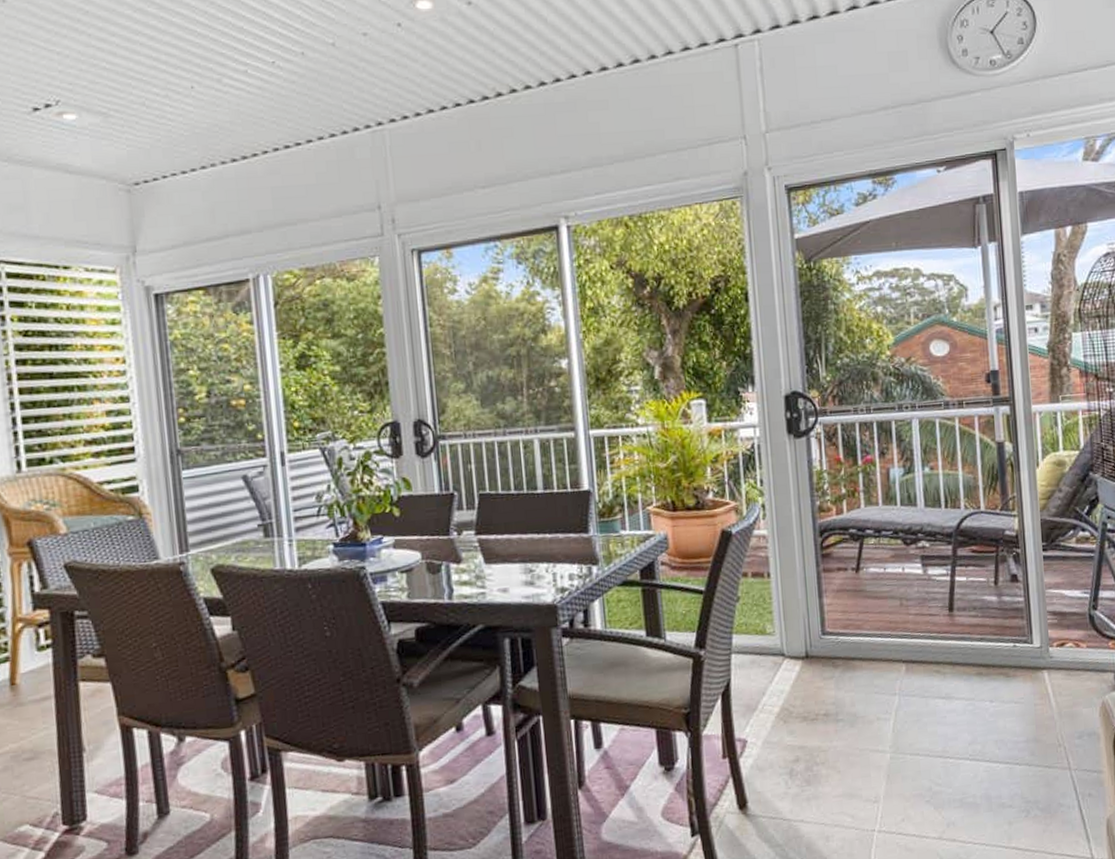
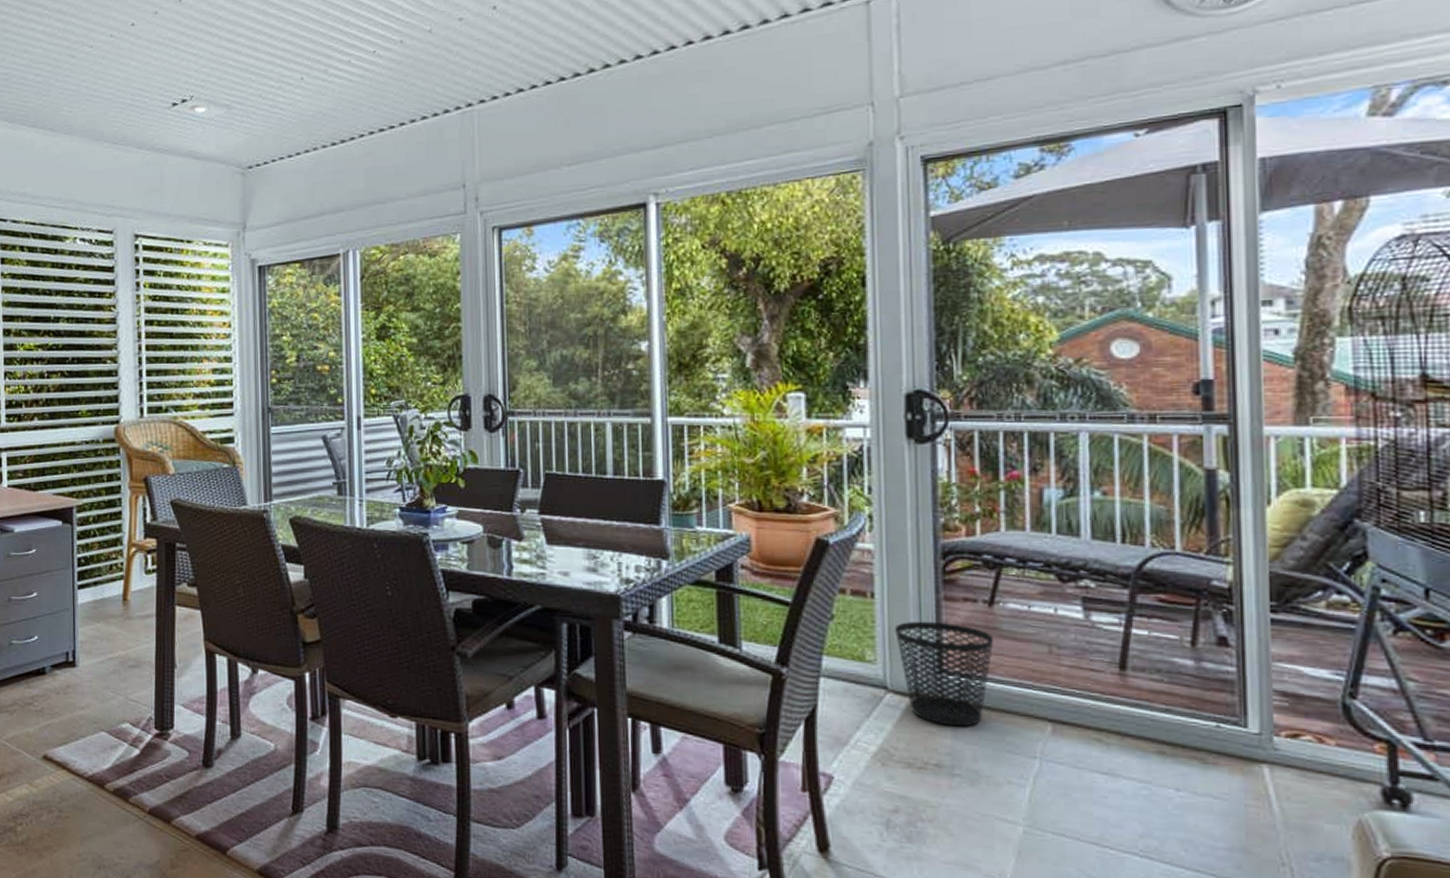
wastebasket: none [787,591,861,680] -> present [895,621,994,727]

